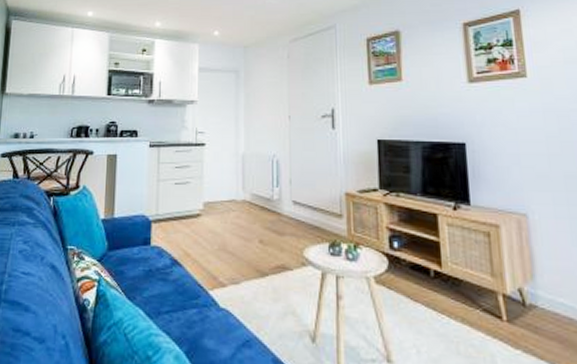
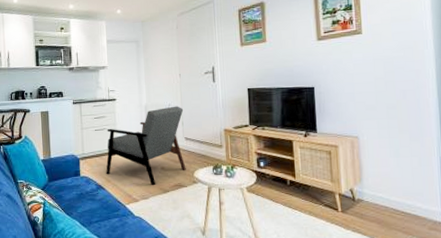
armchair: none [185,157,293,264] -> present [106,106,186,185]

